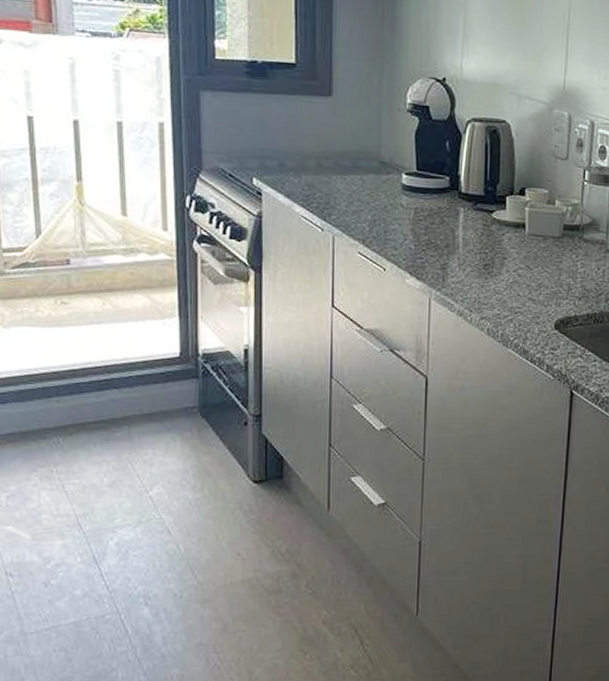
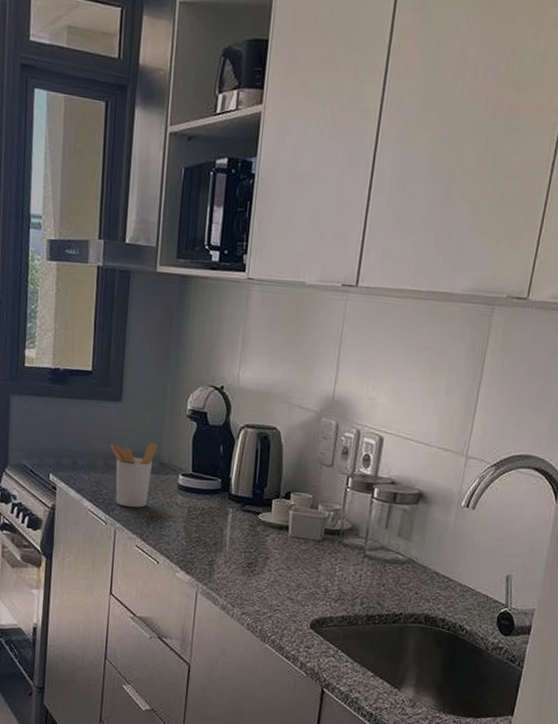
utensil holder: none [322,139,376,212] -> present [110,441,157,508]

